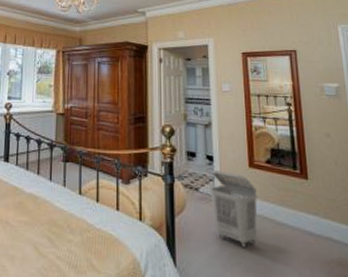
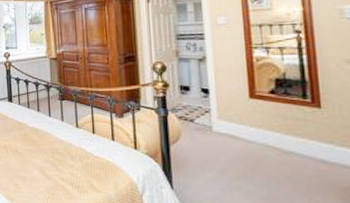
laundry basket: present [209,169,258,248] -> none [205,101,260,174]

